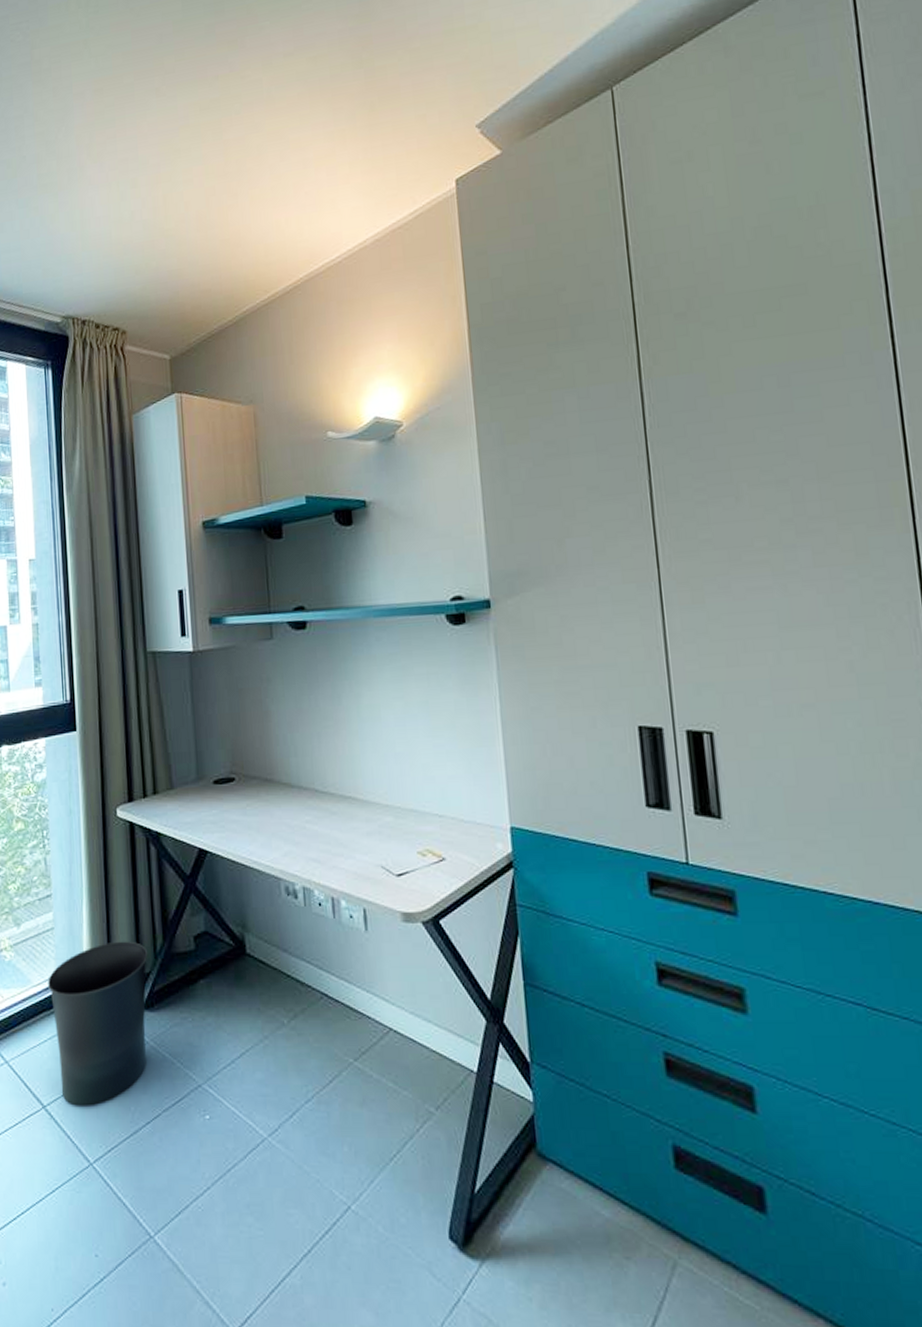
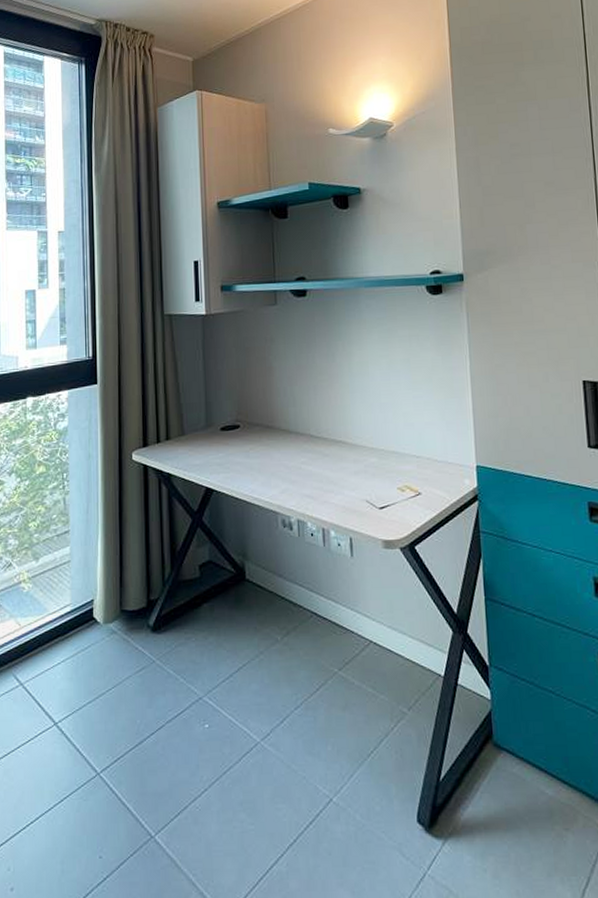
waste bin: present [48,941,148,1106] -> none [63,571,157,722]

